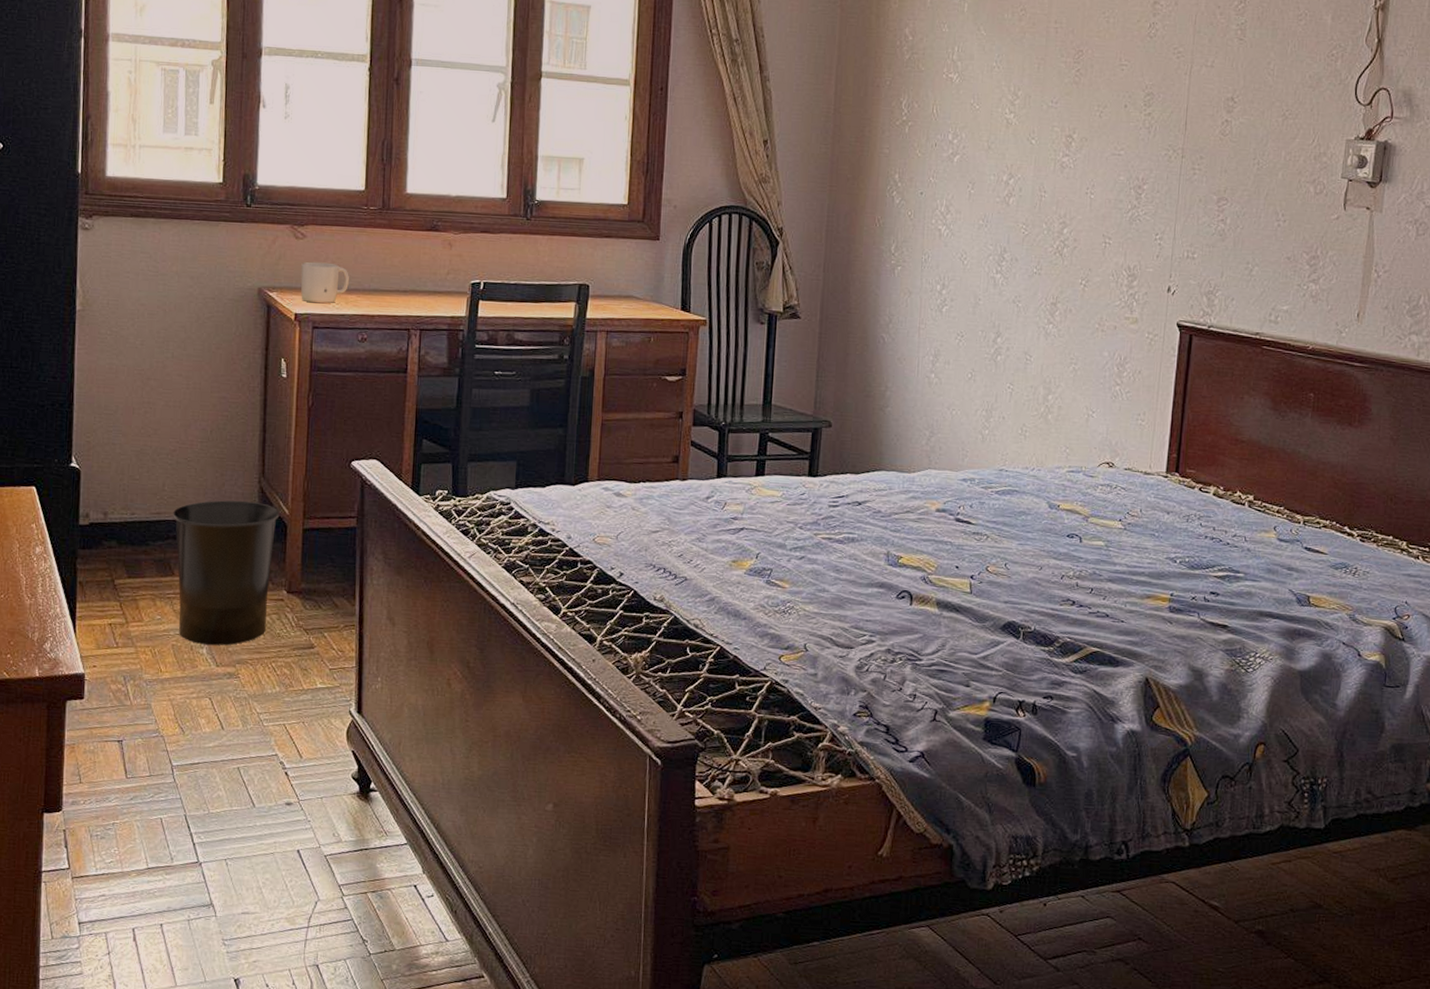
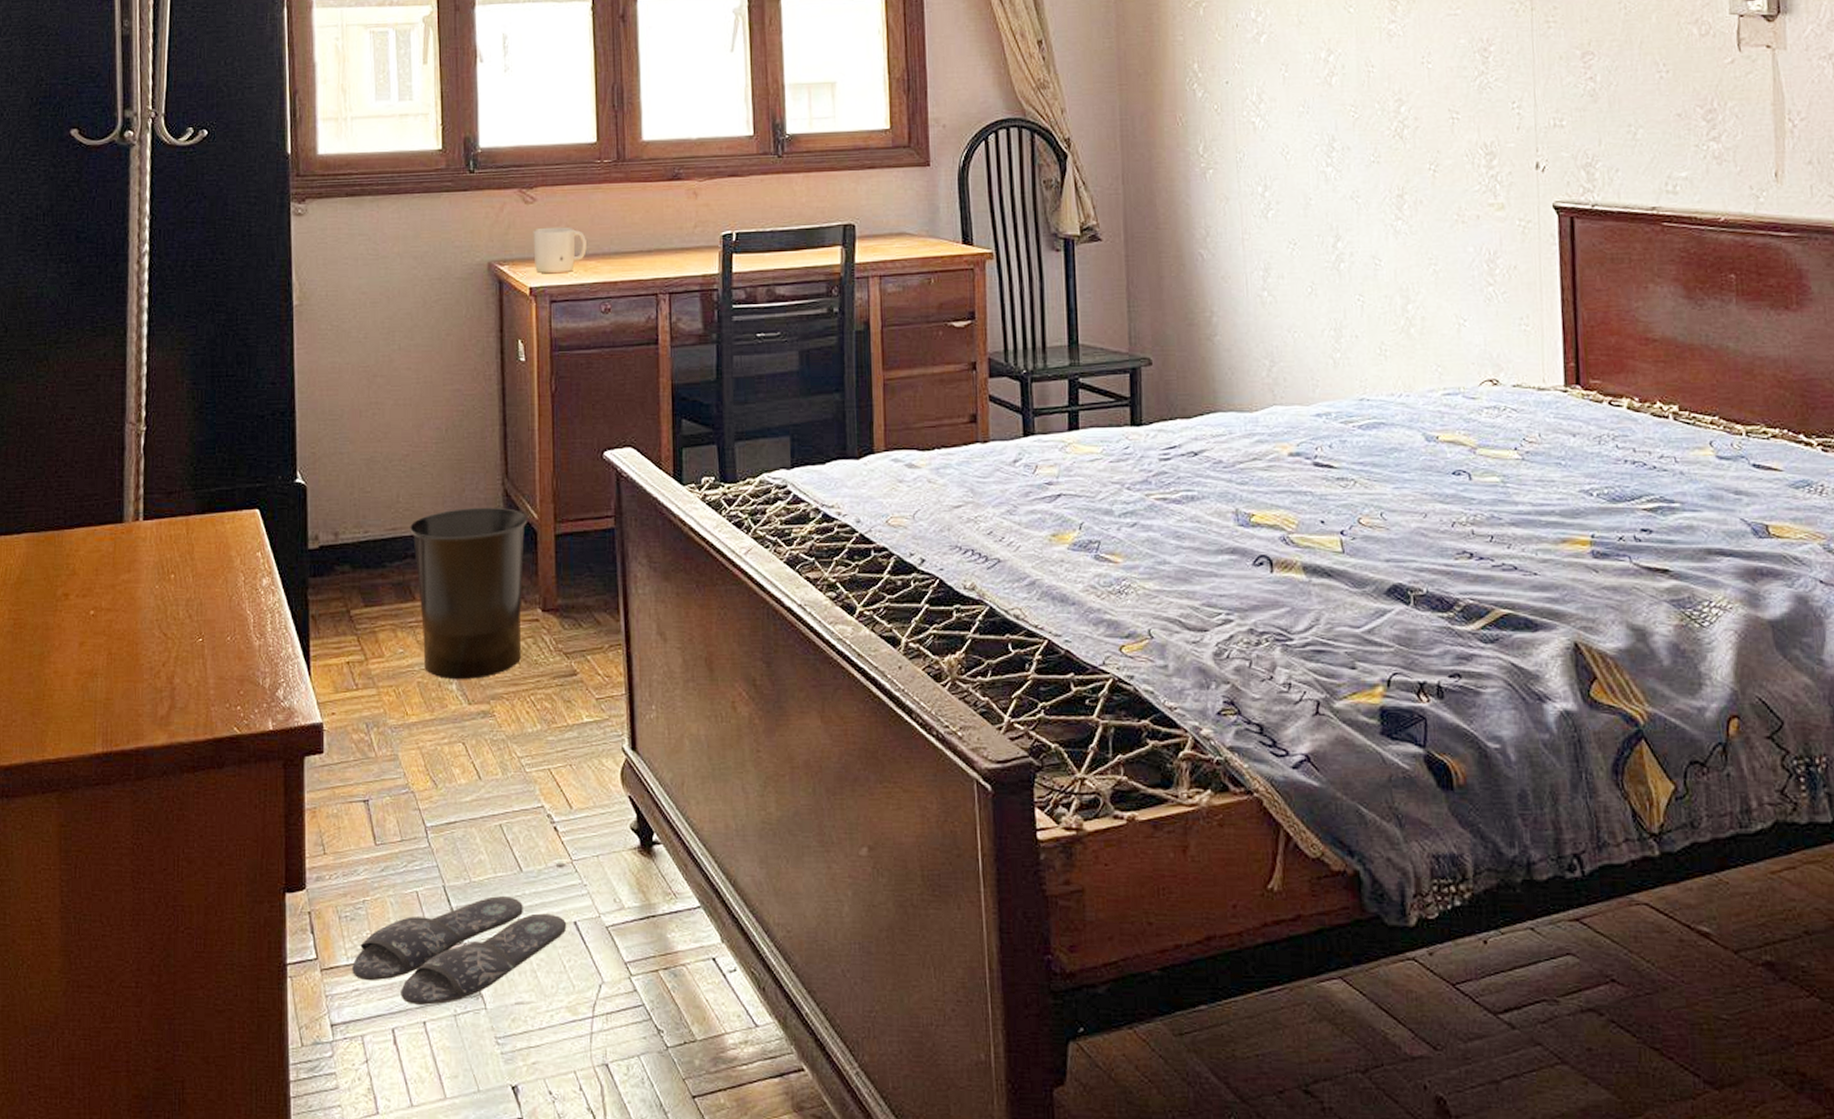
slippers: none [100,826,291,911] -> present [352,896,567,1005]

